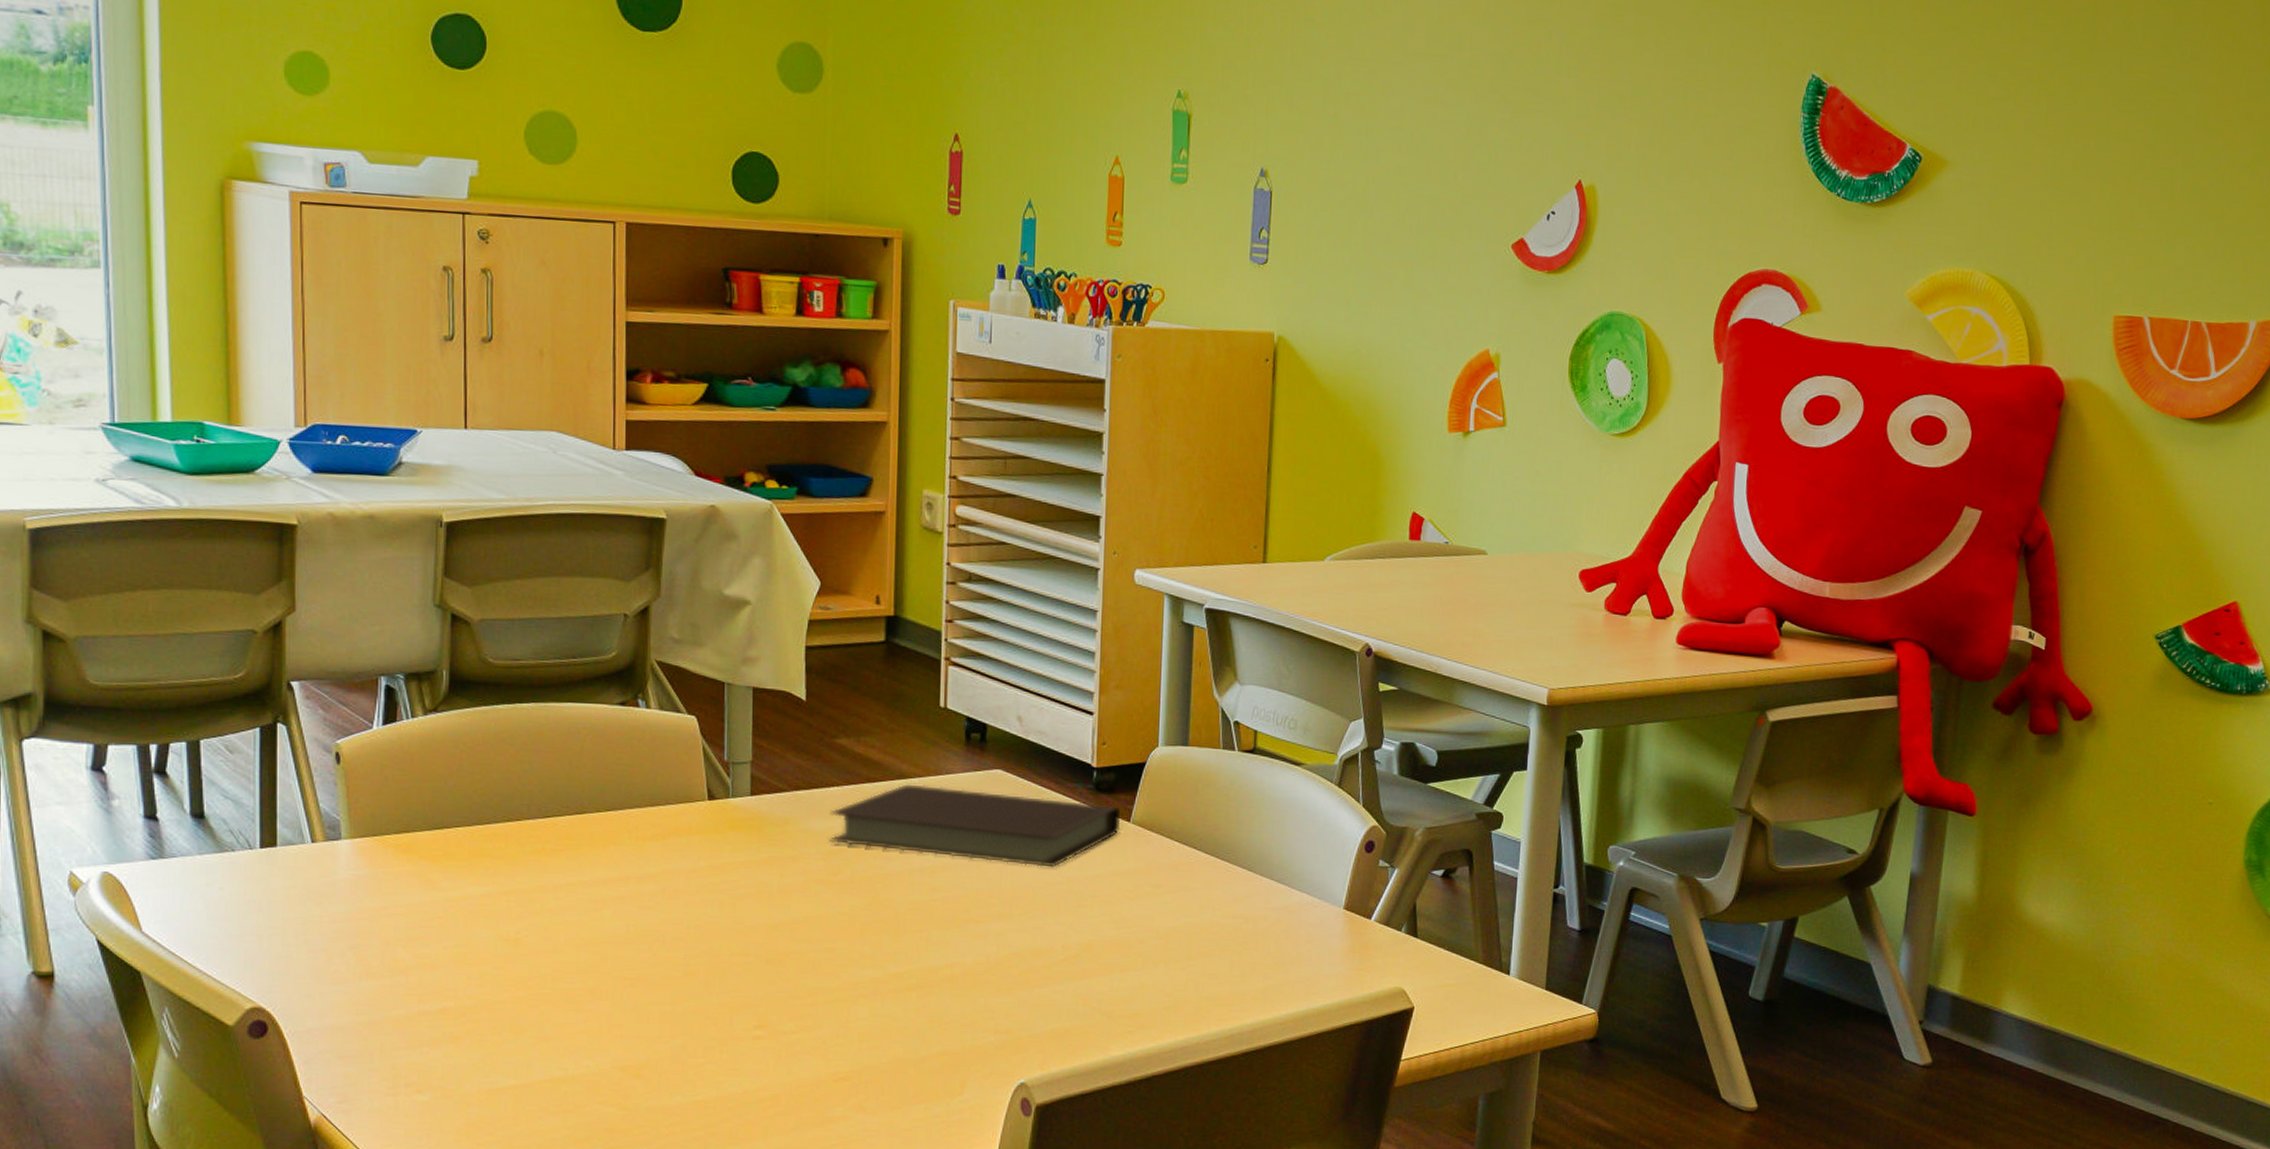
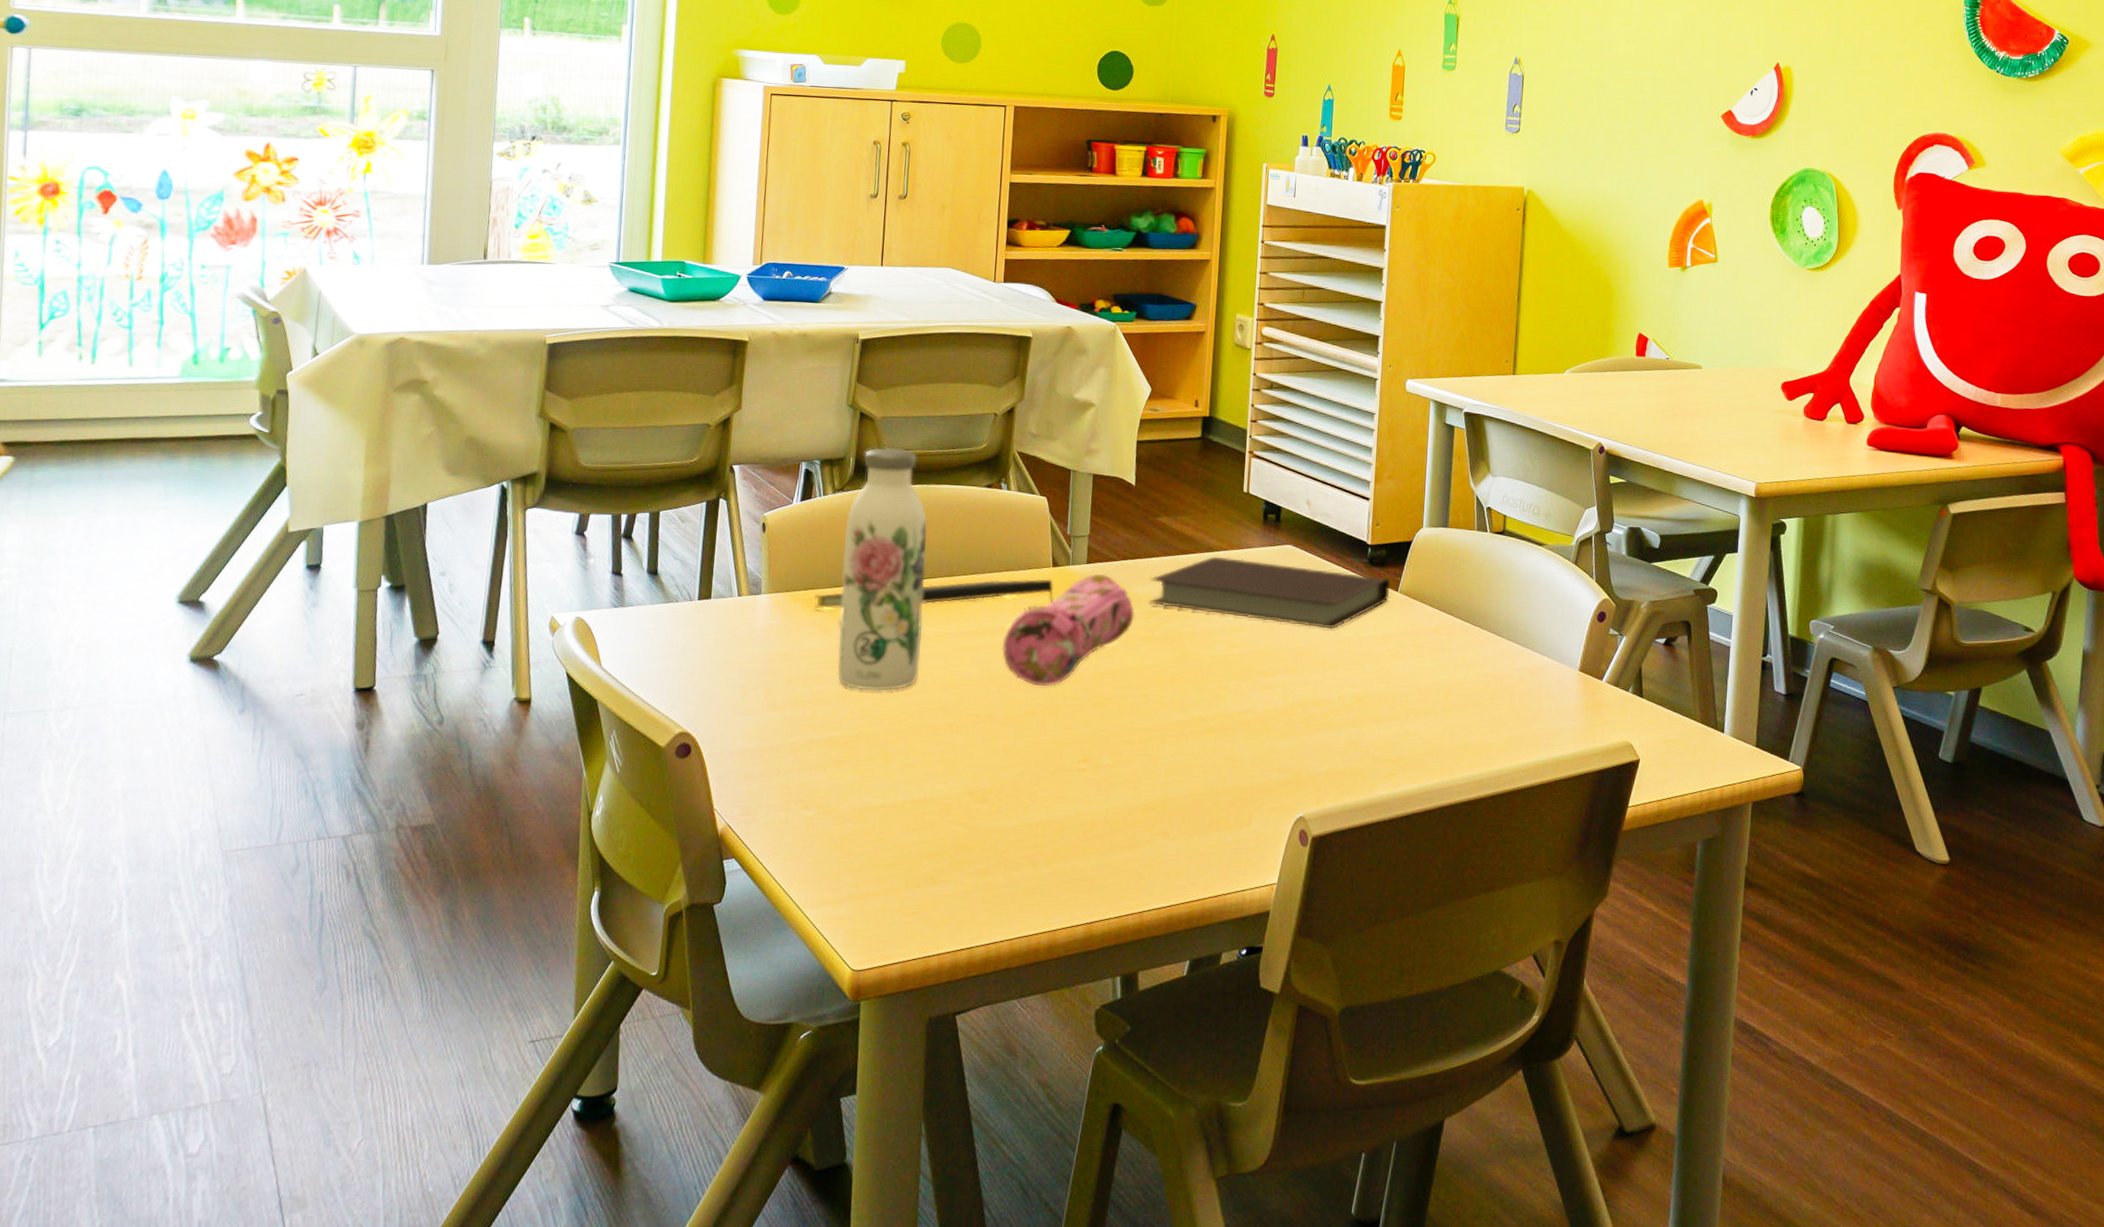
notepad: none [410,815,713,857] -> present [814,579,1054,610]
water bottle: none [442,657,551,953] -> present [837,447,928,691]
pencil case: none [650,807,813,943] -> present [1002,573,1135,687]

